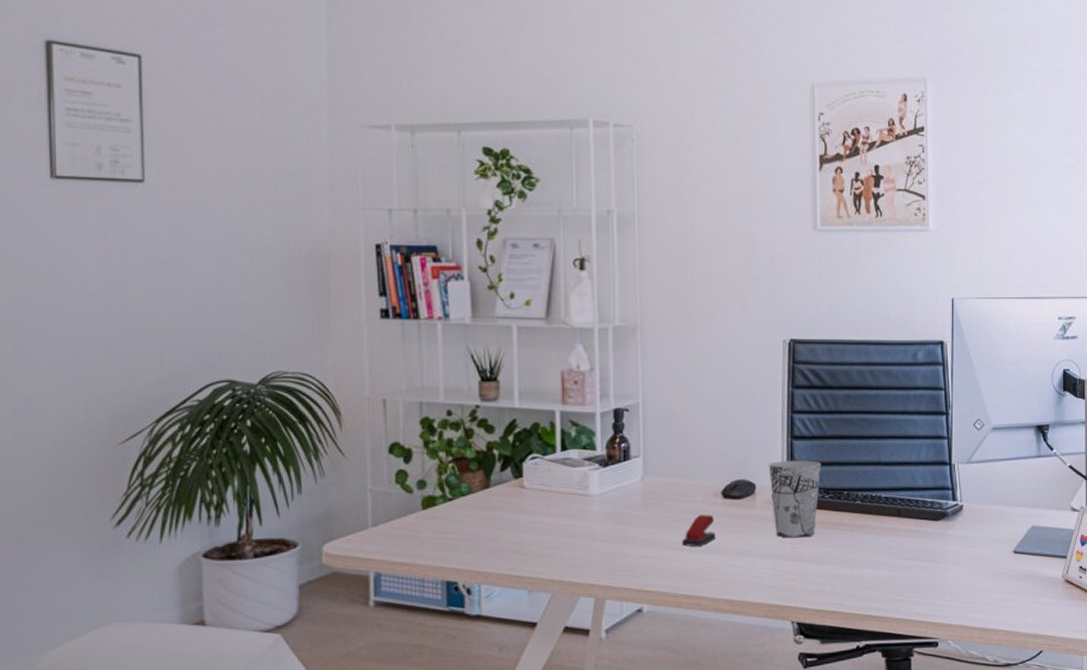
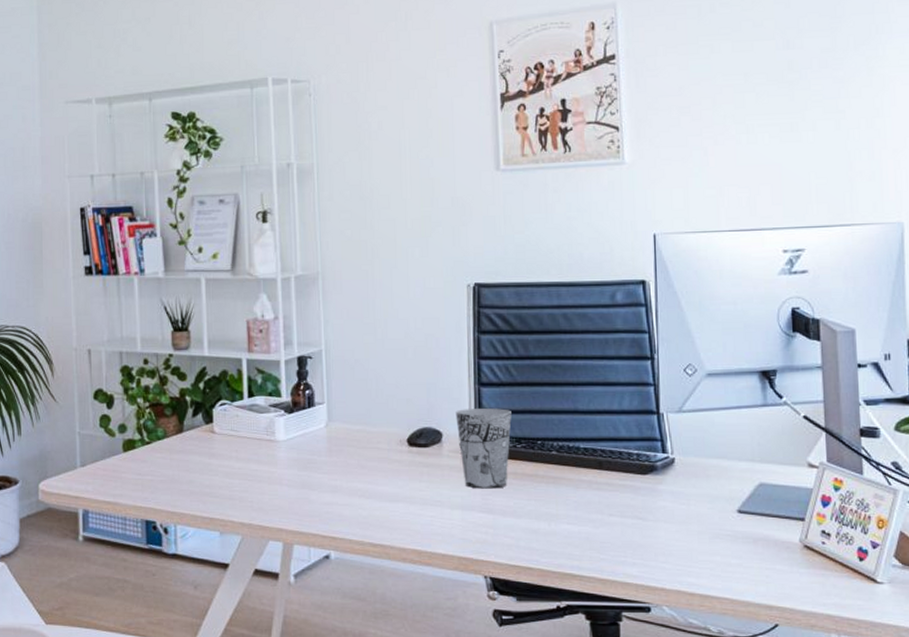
stapler: present [682,515,716,547] -> none [368,463,403,495]

